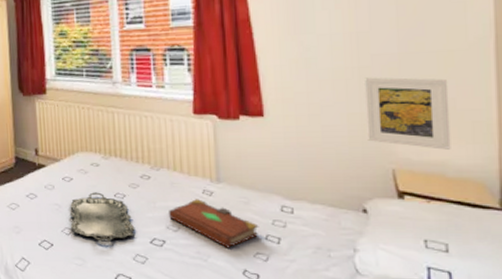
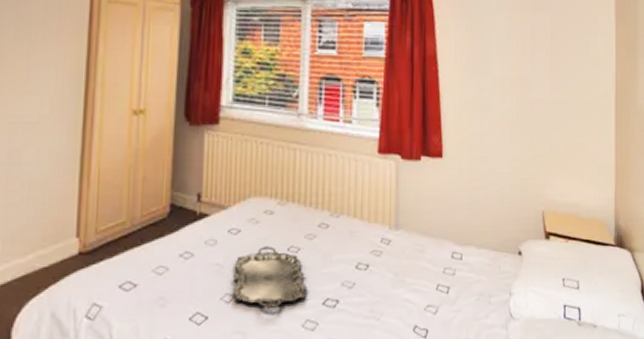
book: present [168,199,259,248] -> none [344,249,431,303]
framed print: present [363,77,451,150] -> none [524,122,584,192]

